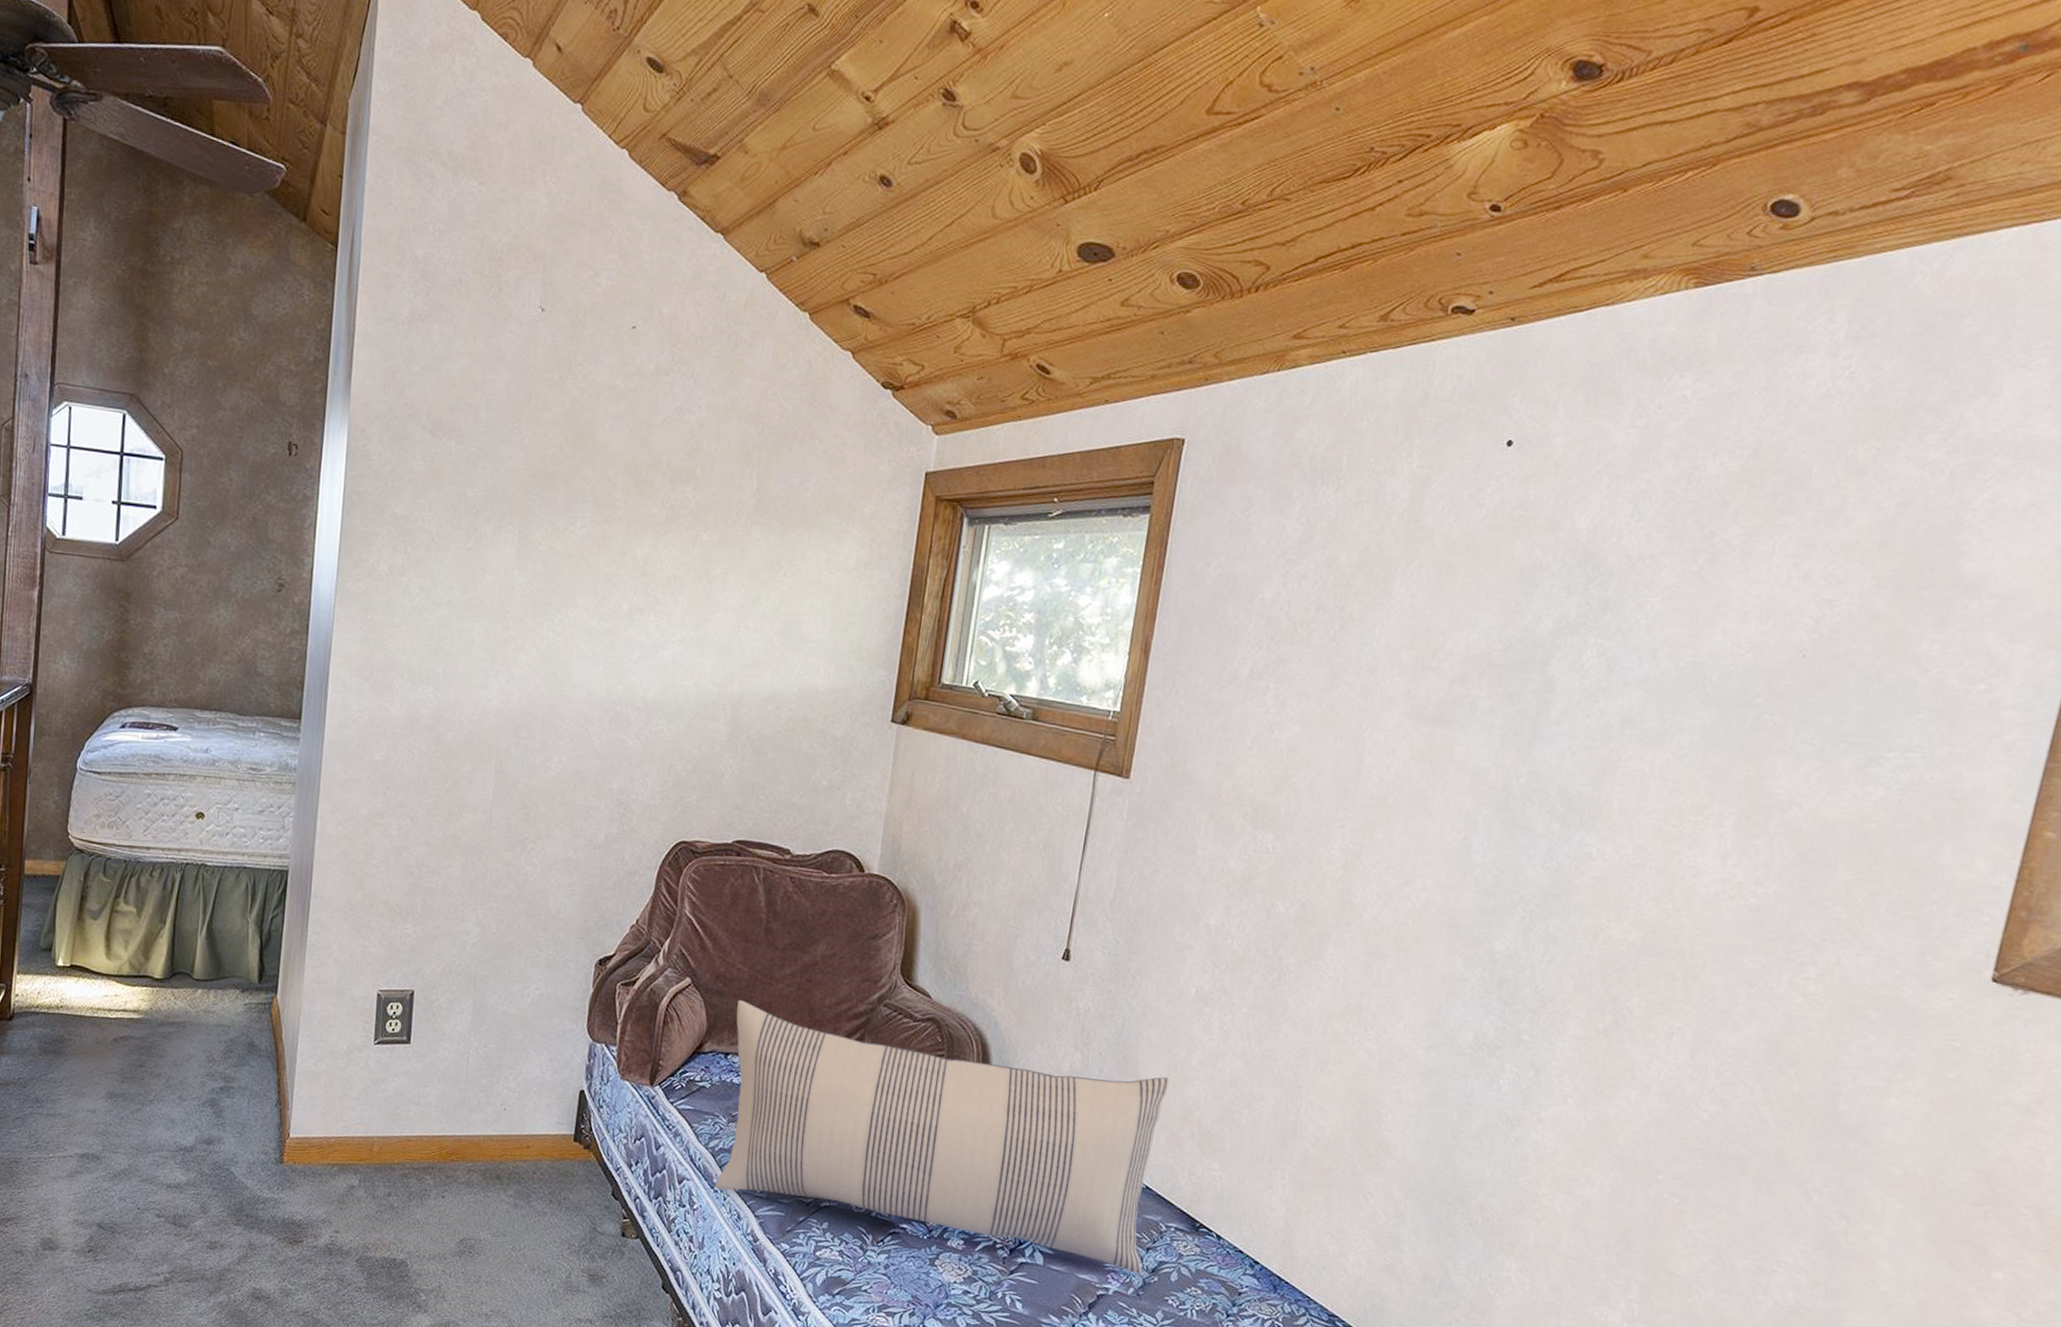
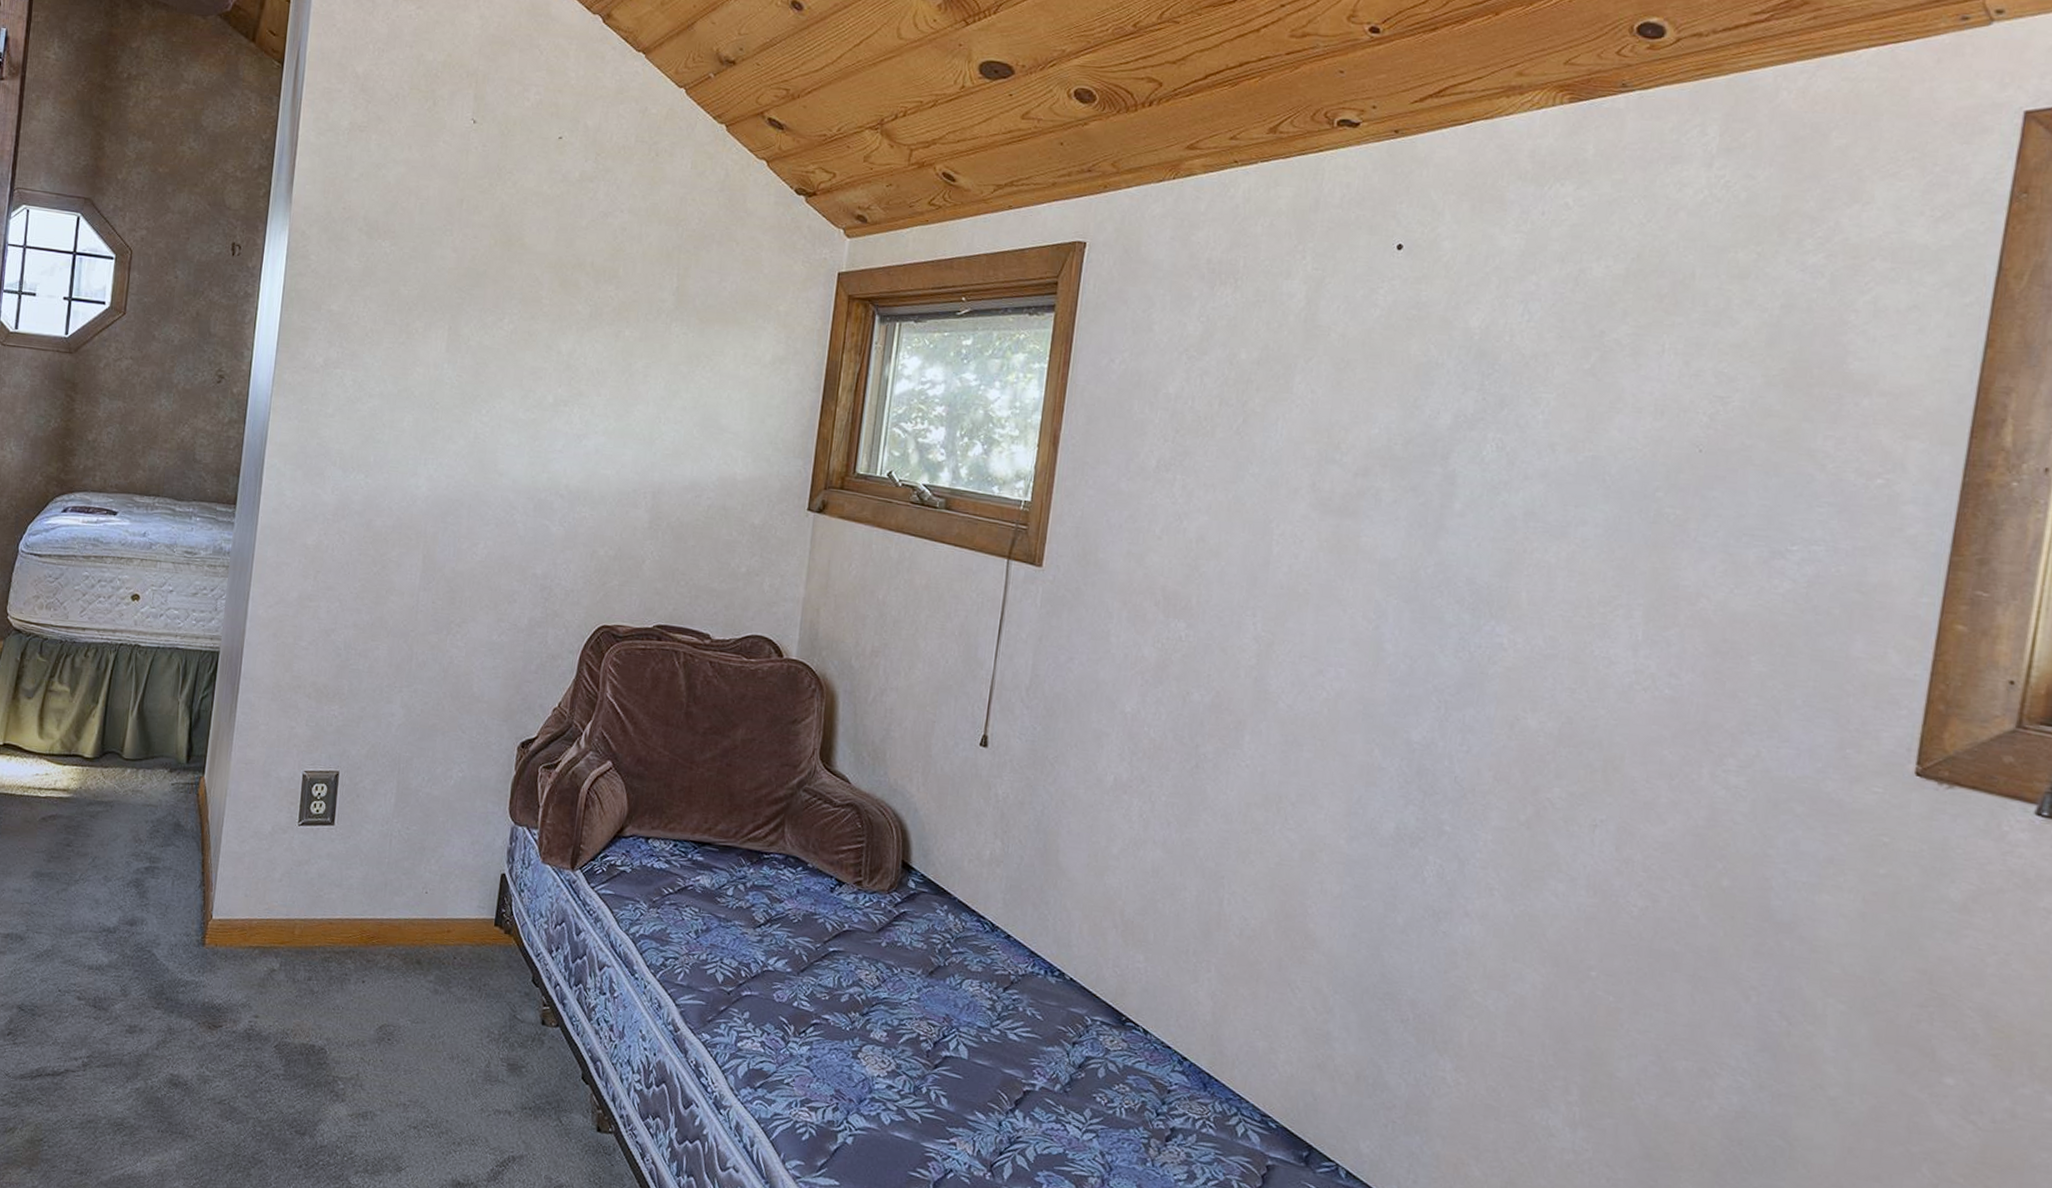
pillow: present [715,999,1170,1274] -> none [635,783,1091,1070]

